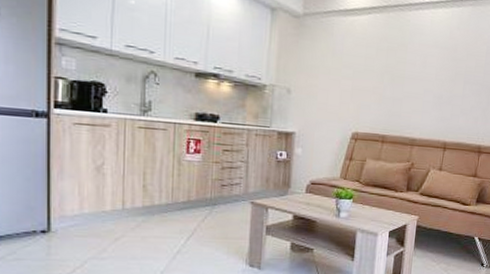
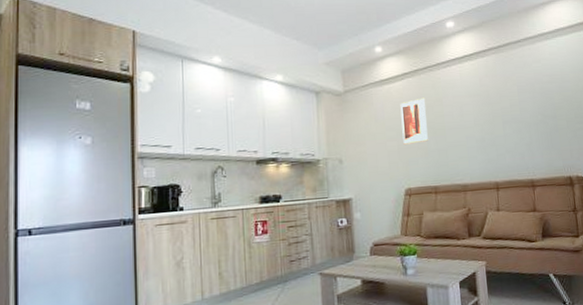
wall art: none [358,38,390,87] -> present [400,97,428,145]

